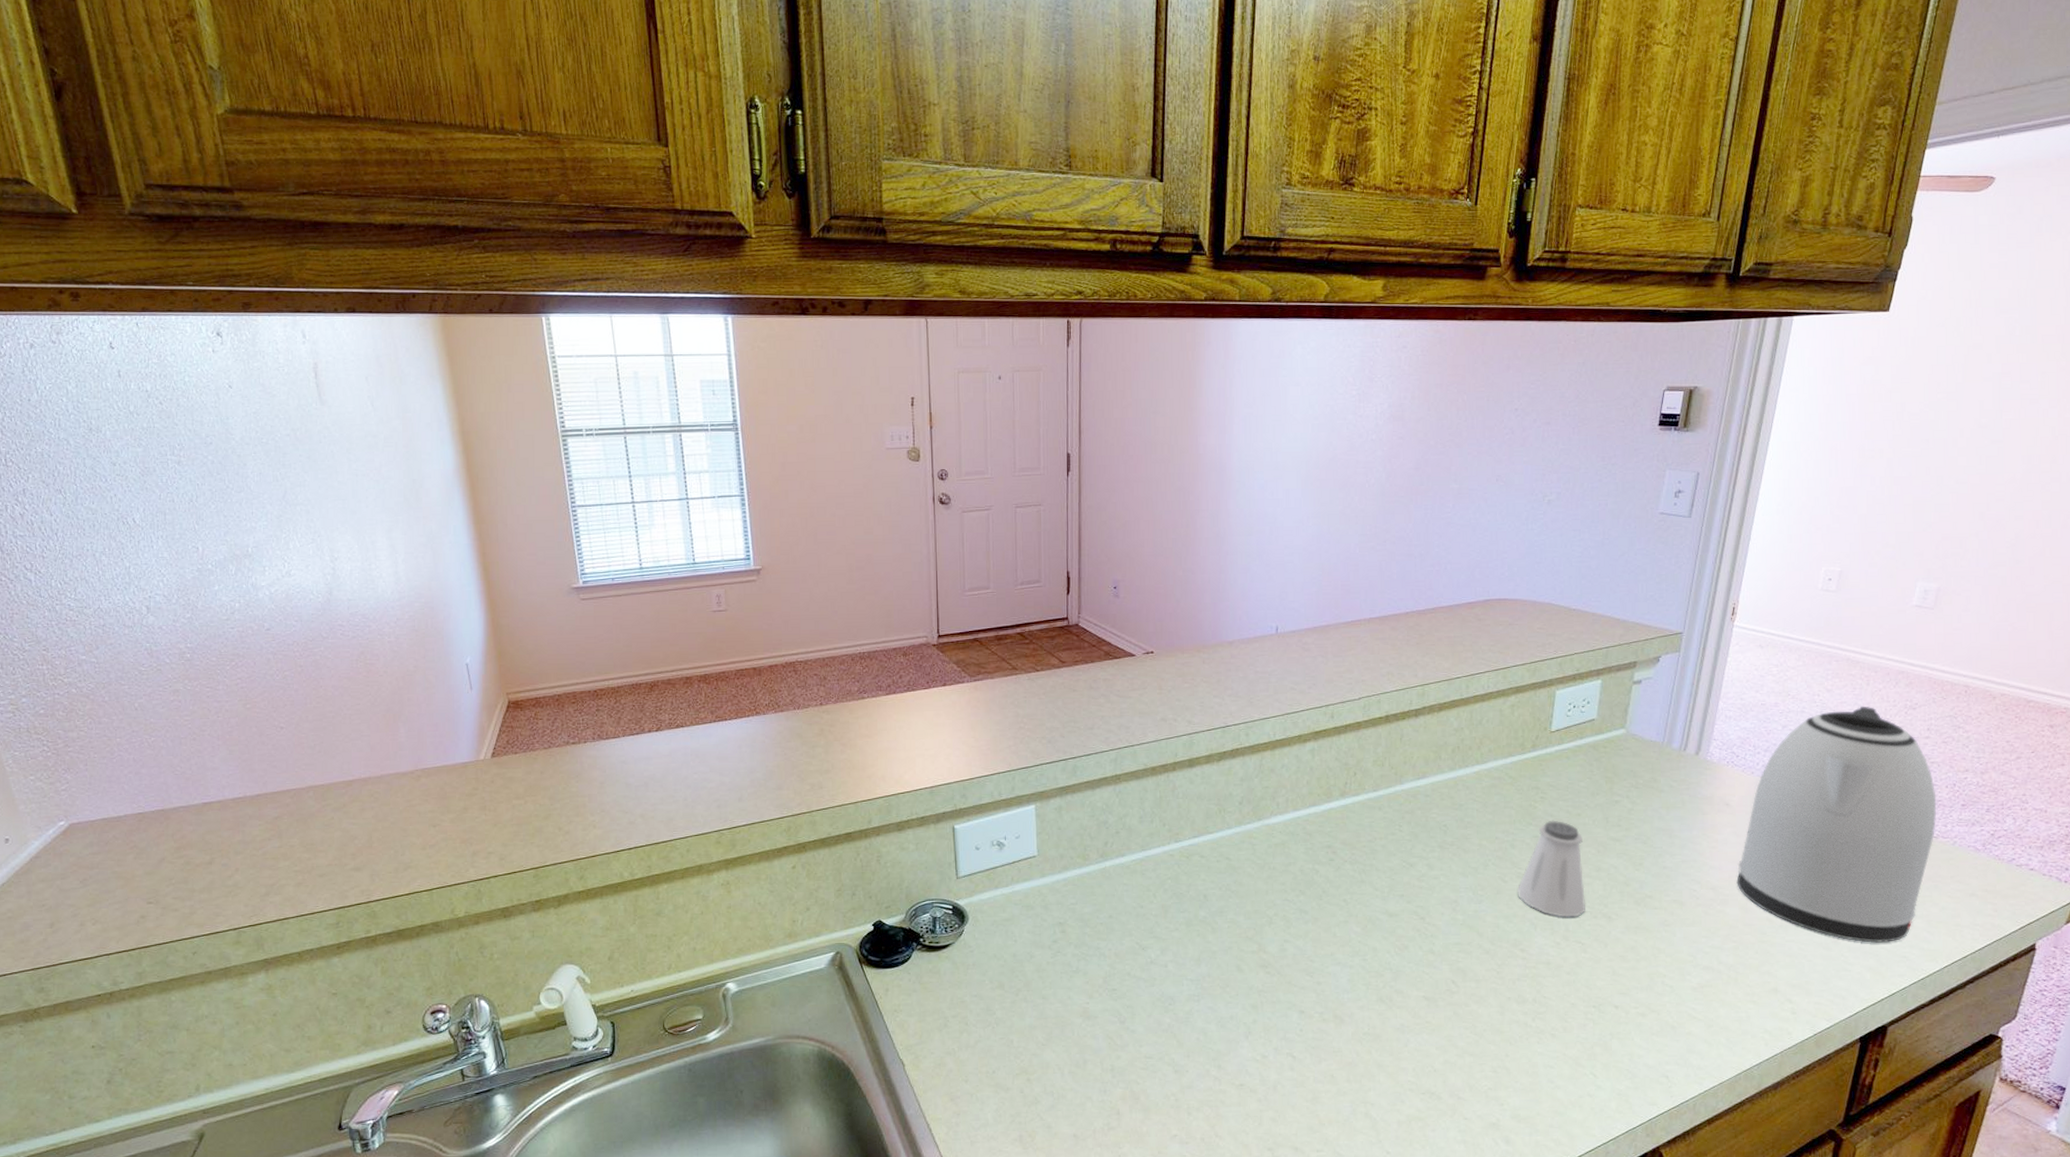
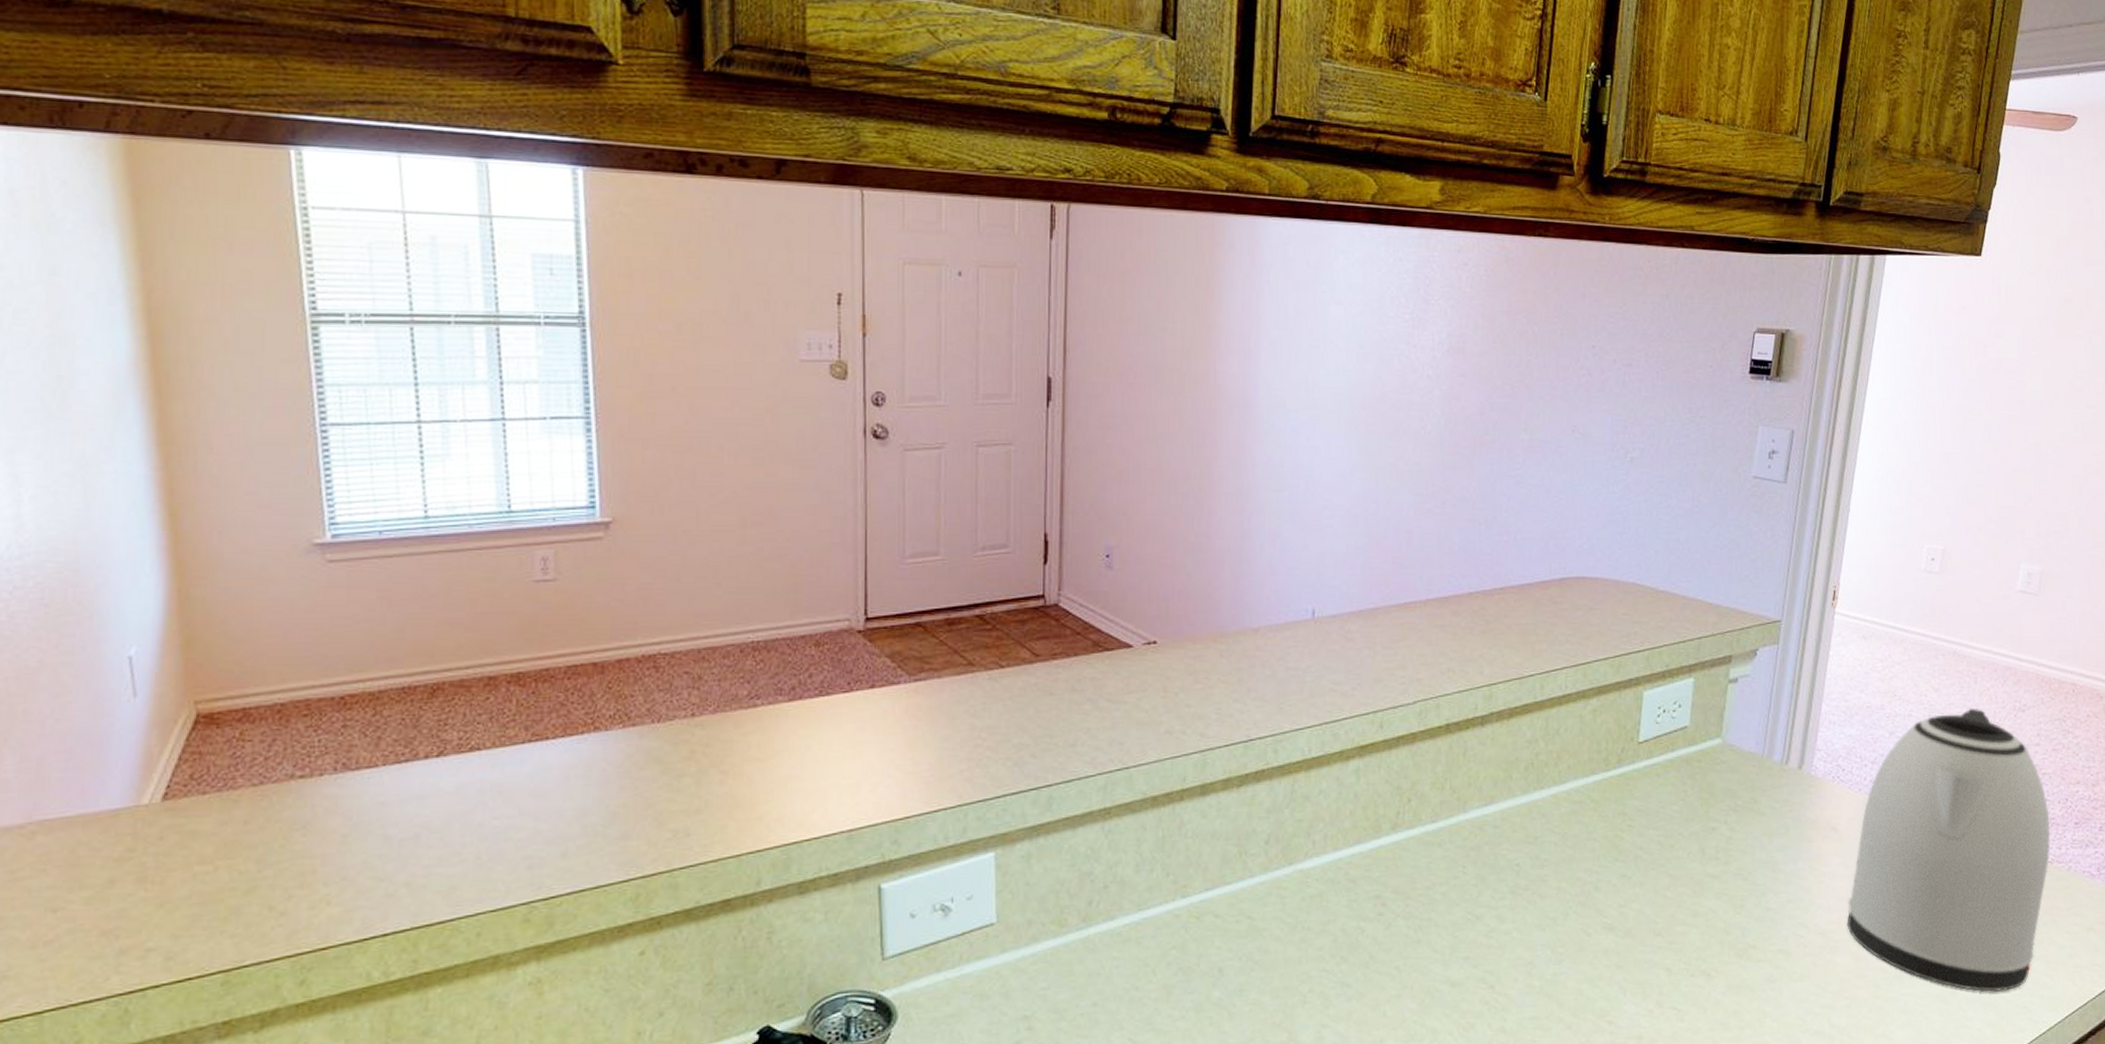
saltshaker: present [1516,820,1586,918] -> none [1602,853,1682,978]

